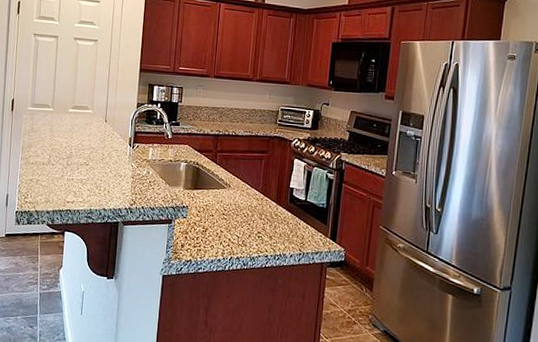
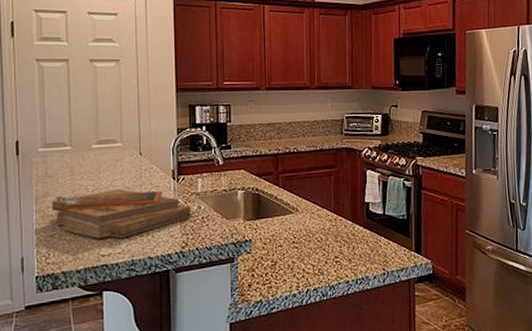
clipboard: none [33,148,141,190] -> present [51,189,191,239]

